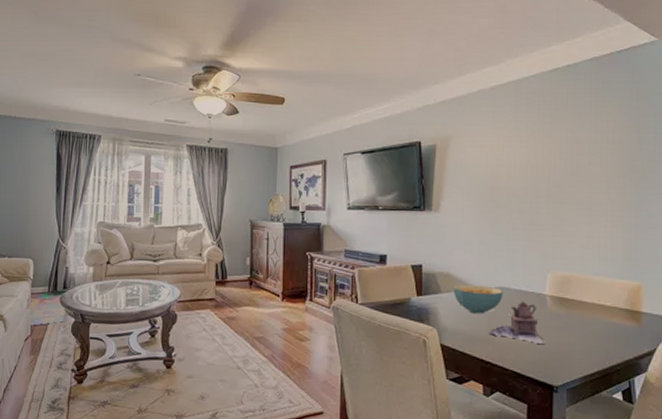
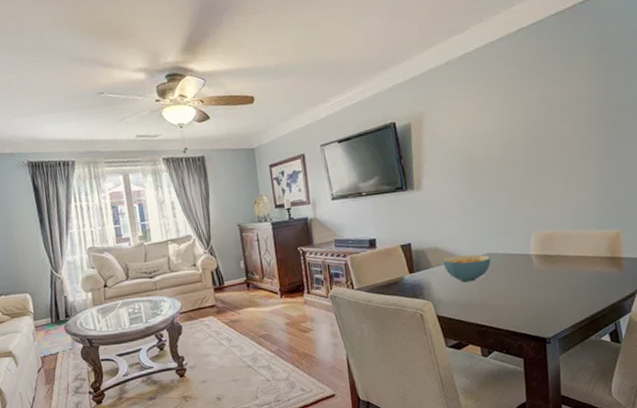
teapot: present [488,301,546,345] -> none [481,263,535,302]

